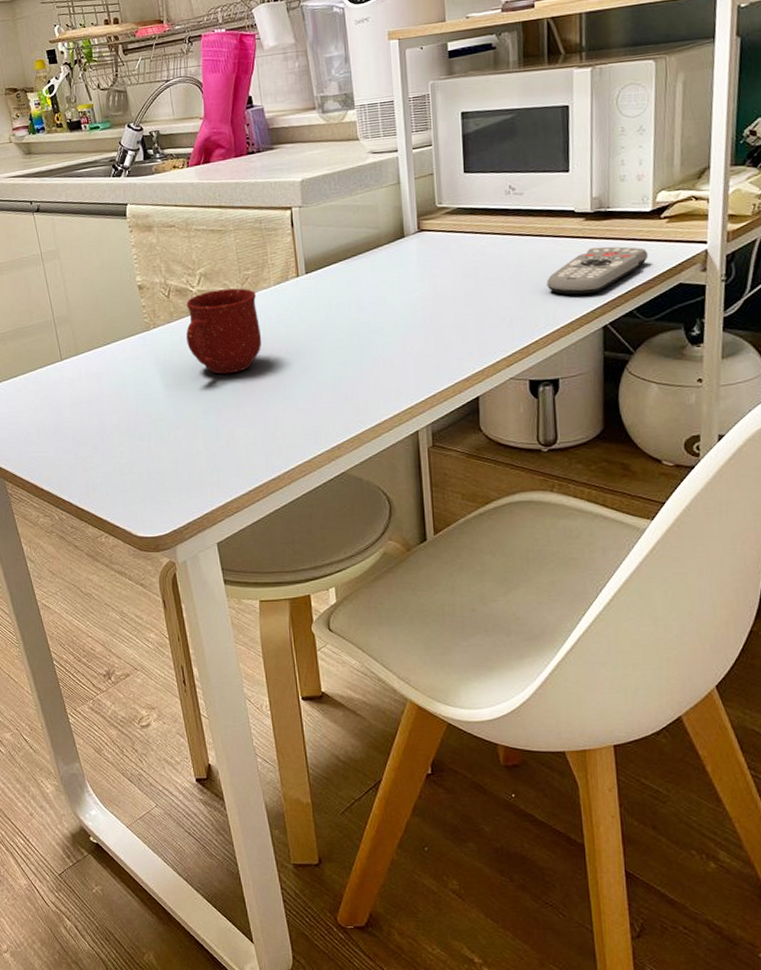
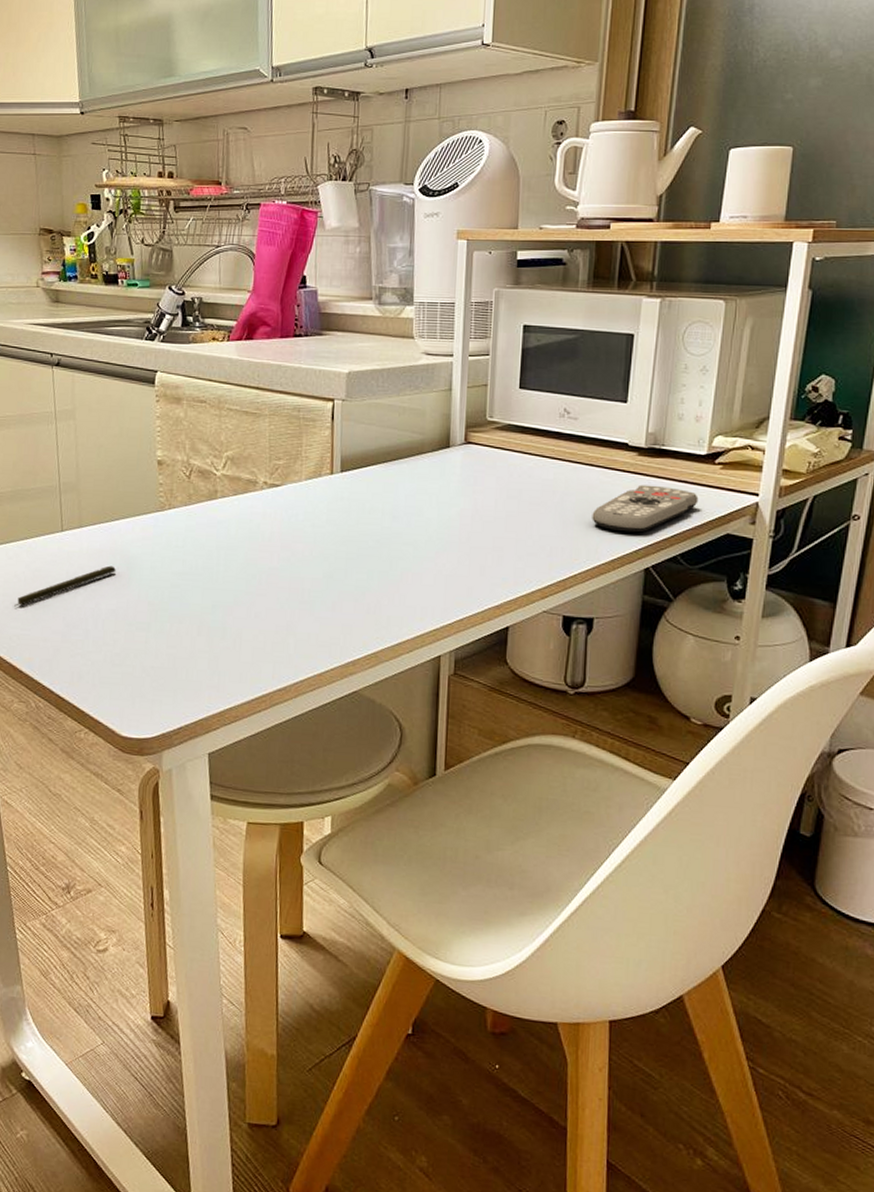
pen: none [29,386,114,433] -> present [14,565,116,607]
mug: present [186,288,262,375] -> none [202,476,285,570]

